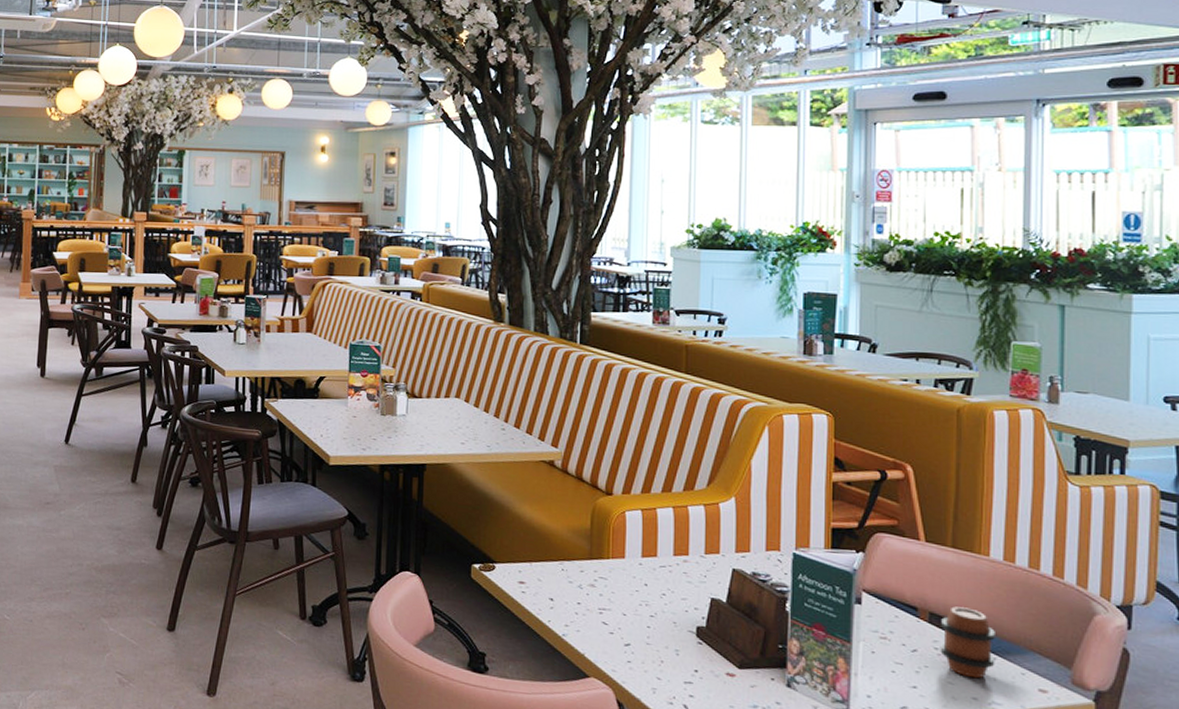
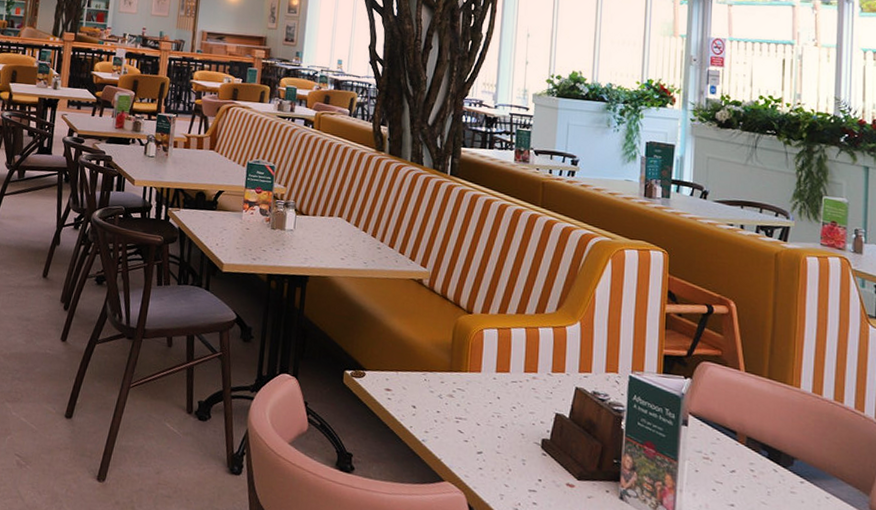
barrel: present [940,606,995,679] -> none [755,432,804,500]

